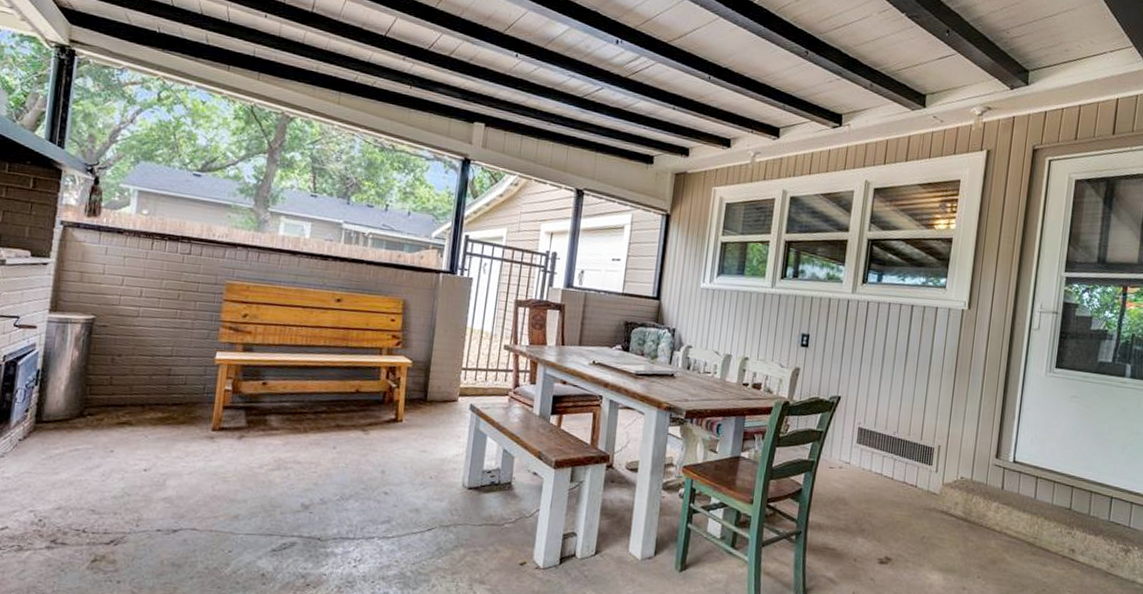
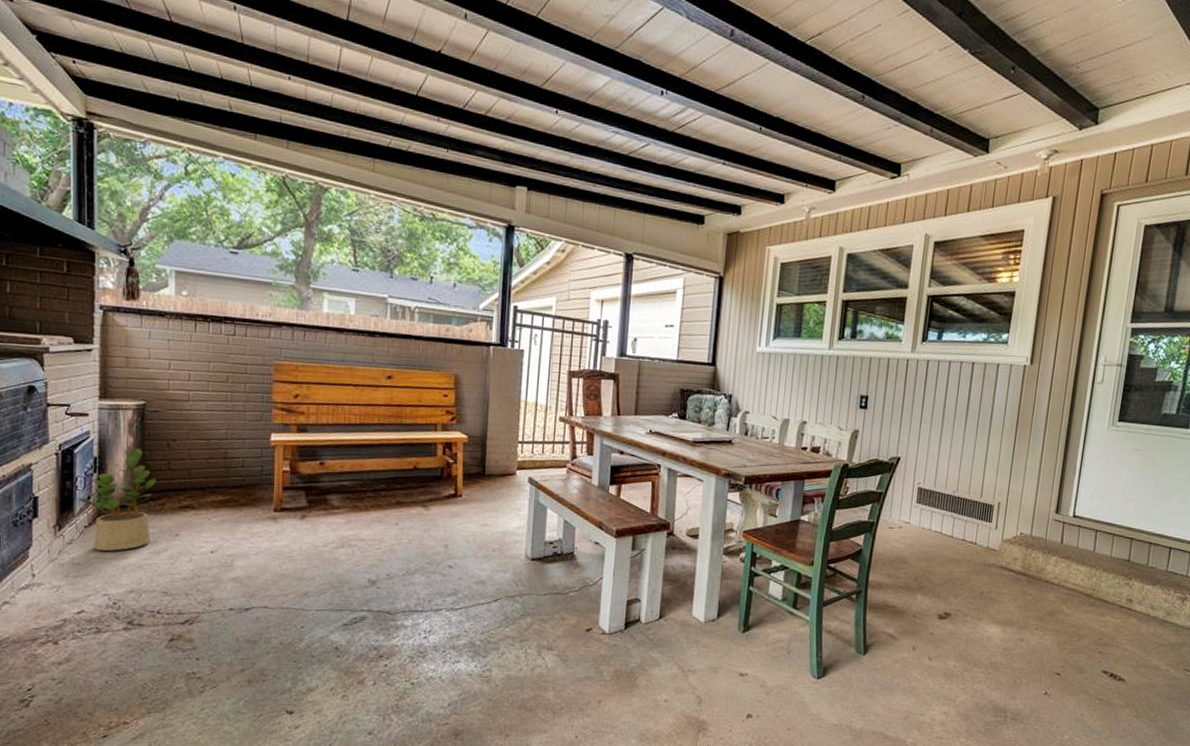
potted plant: none [15,362,97,466] -> present [78,448,156,551]

